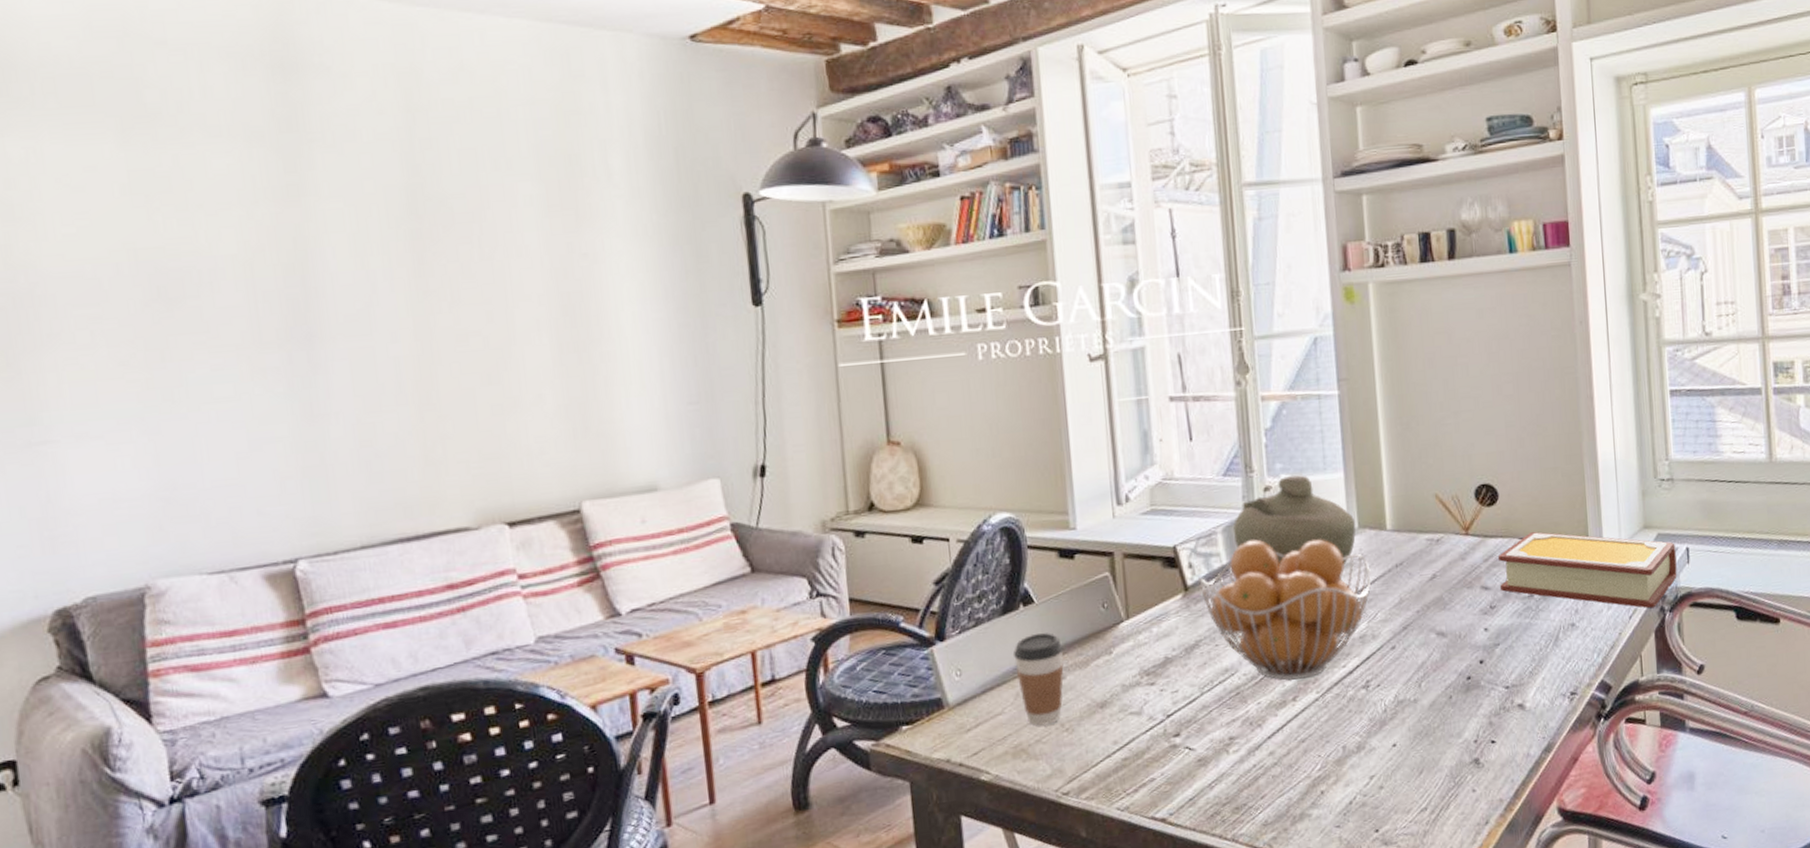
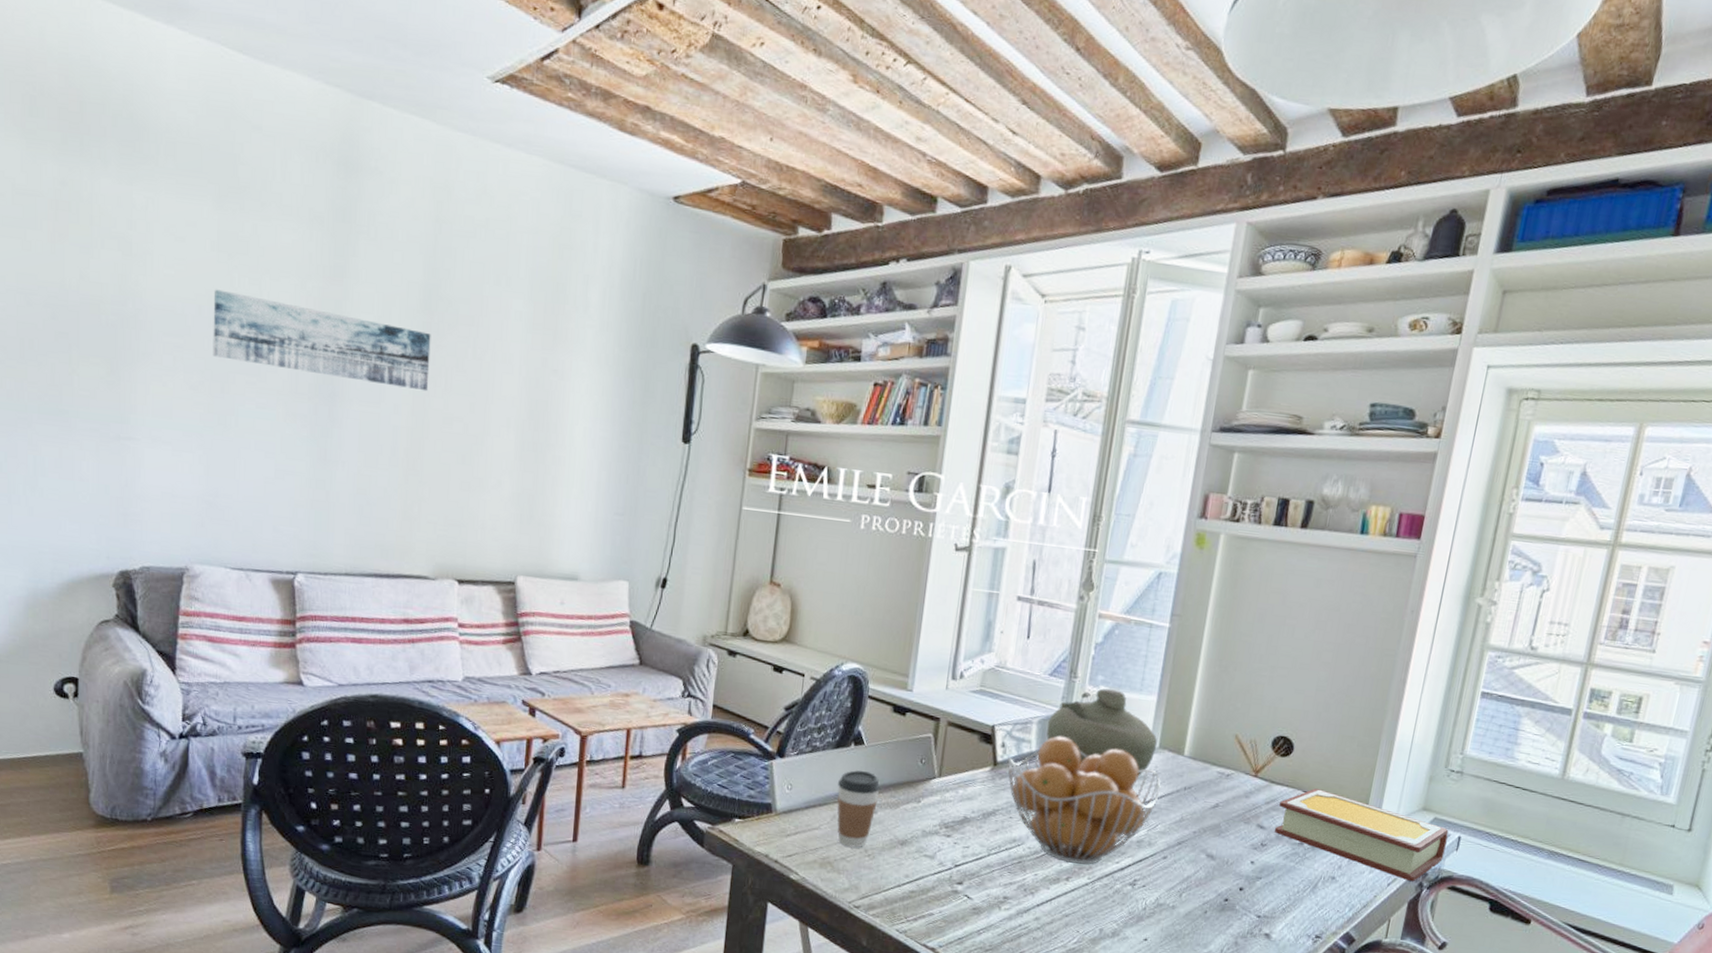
wall art: none [132,239,431,321] -> present [212,289,431,392]

